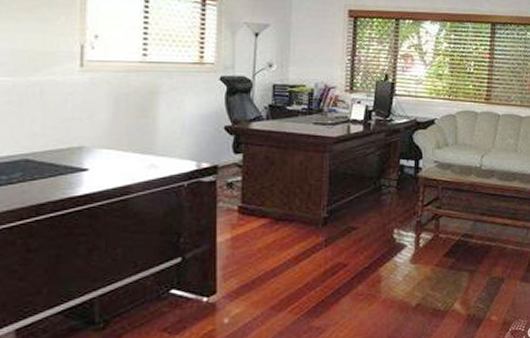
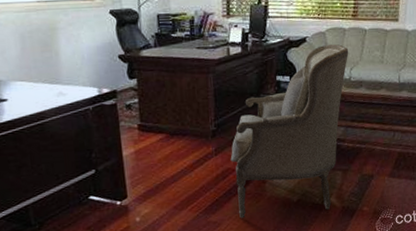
armchair: none [342,128,481,325] -> present [230,43,349,219]

